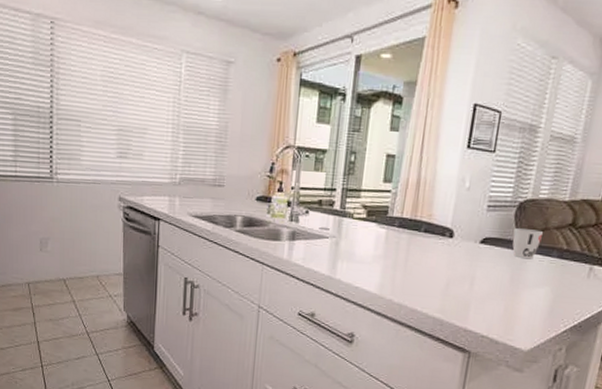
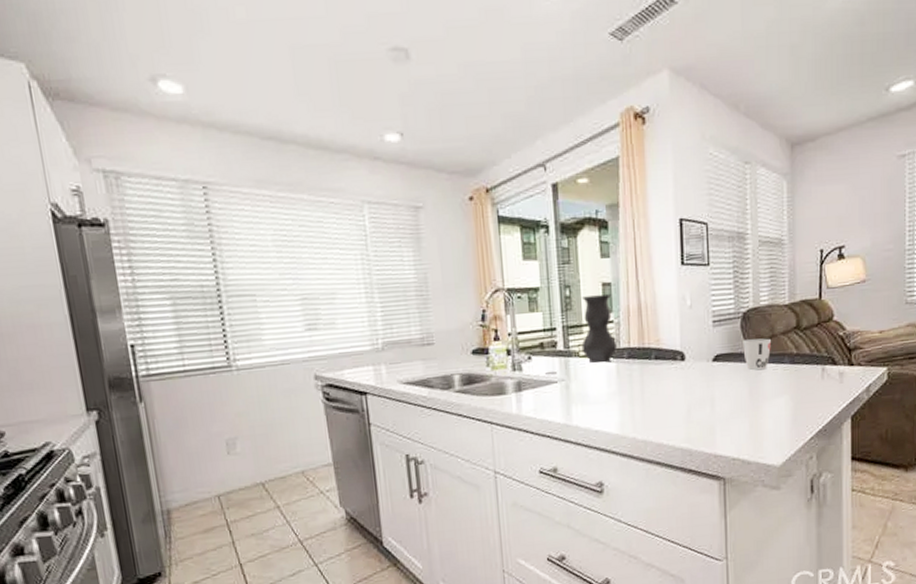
vase: none [356,164,394,227] -> present [581,294,617,363]

